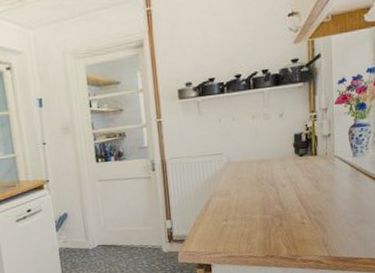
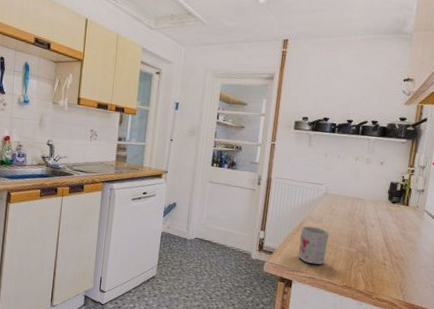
mug: none [209,201,241,242] -> present [297,226,330,265]

